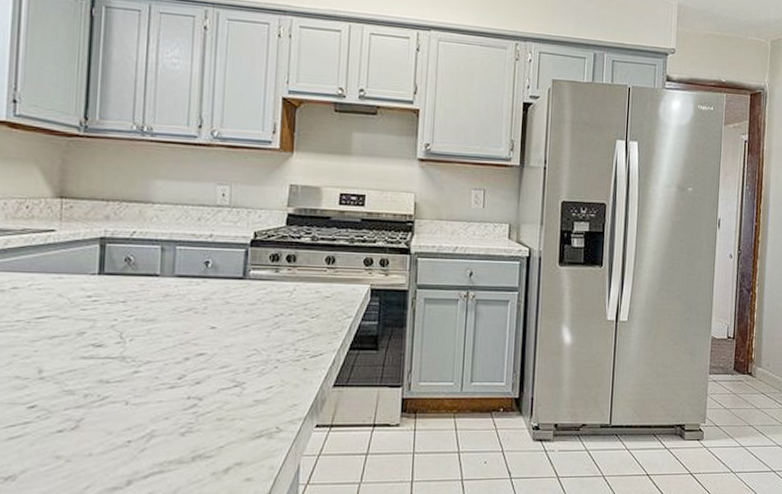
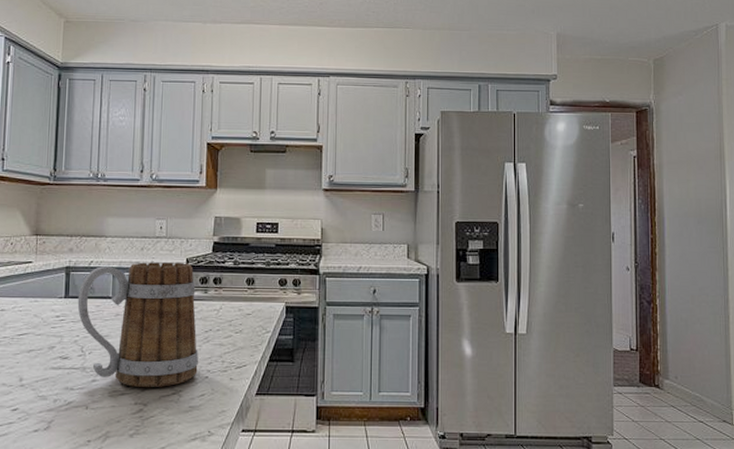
mug: none [115,234,267,380] -> present [77,262,198,388]

